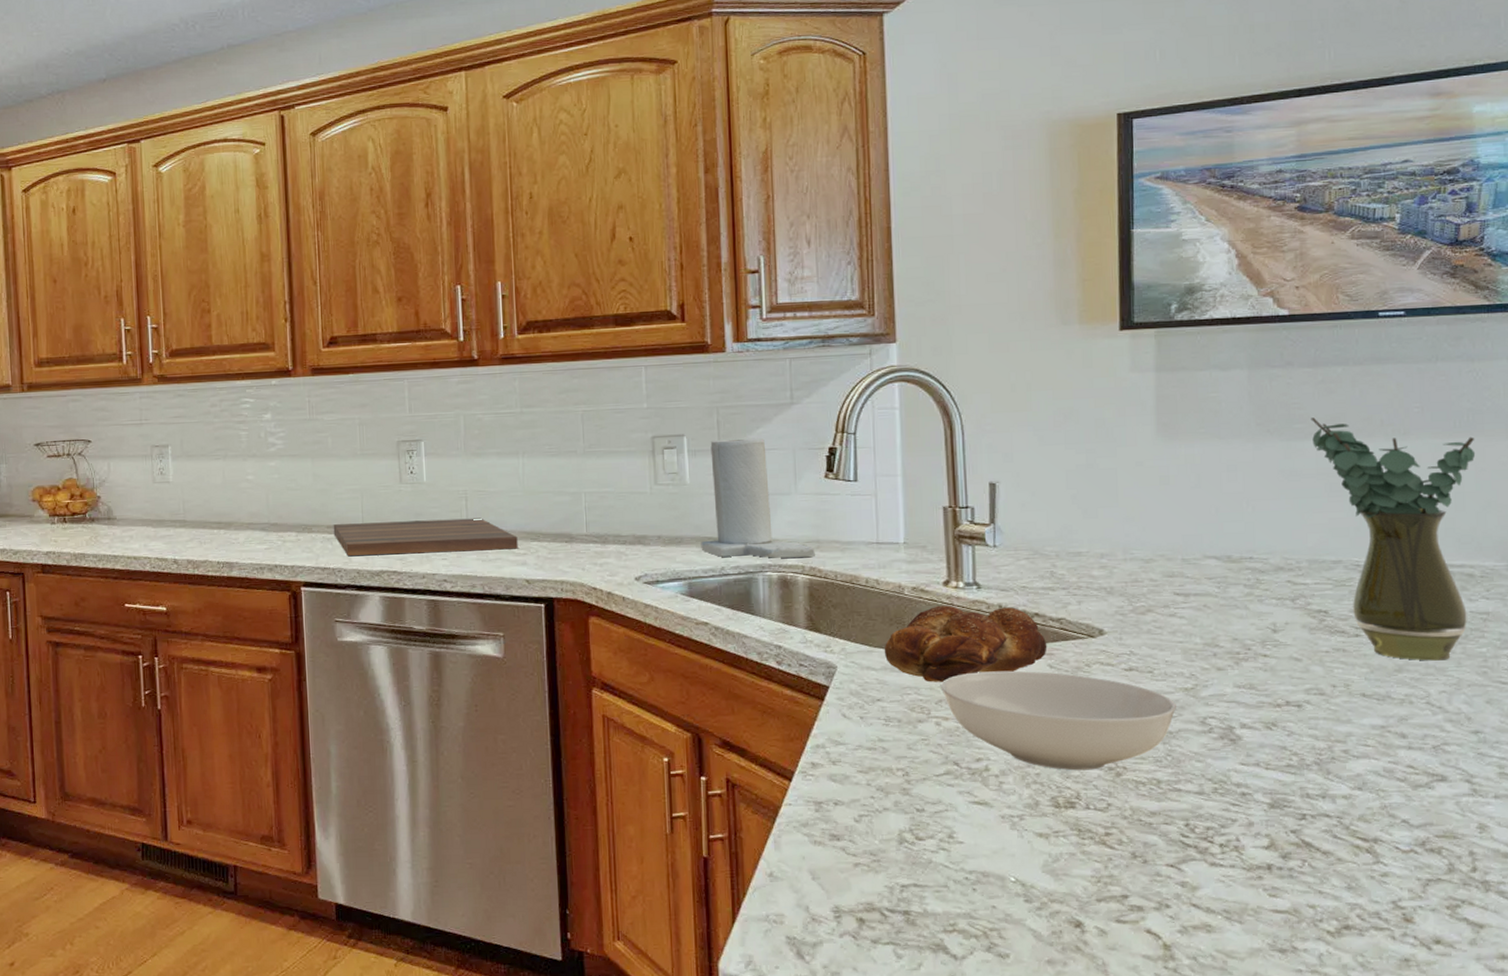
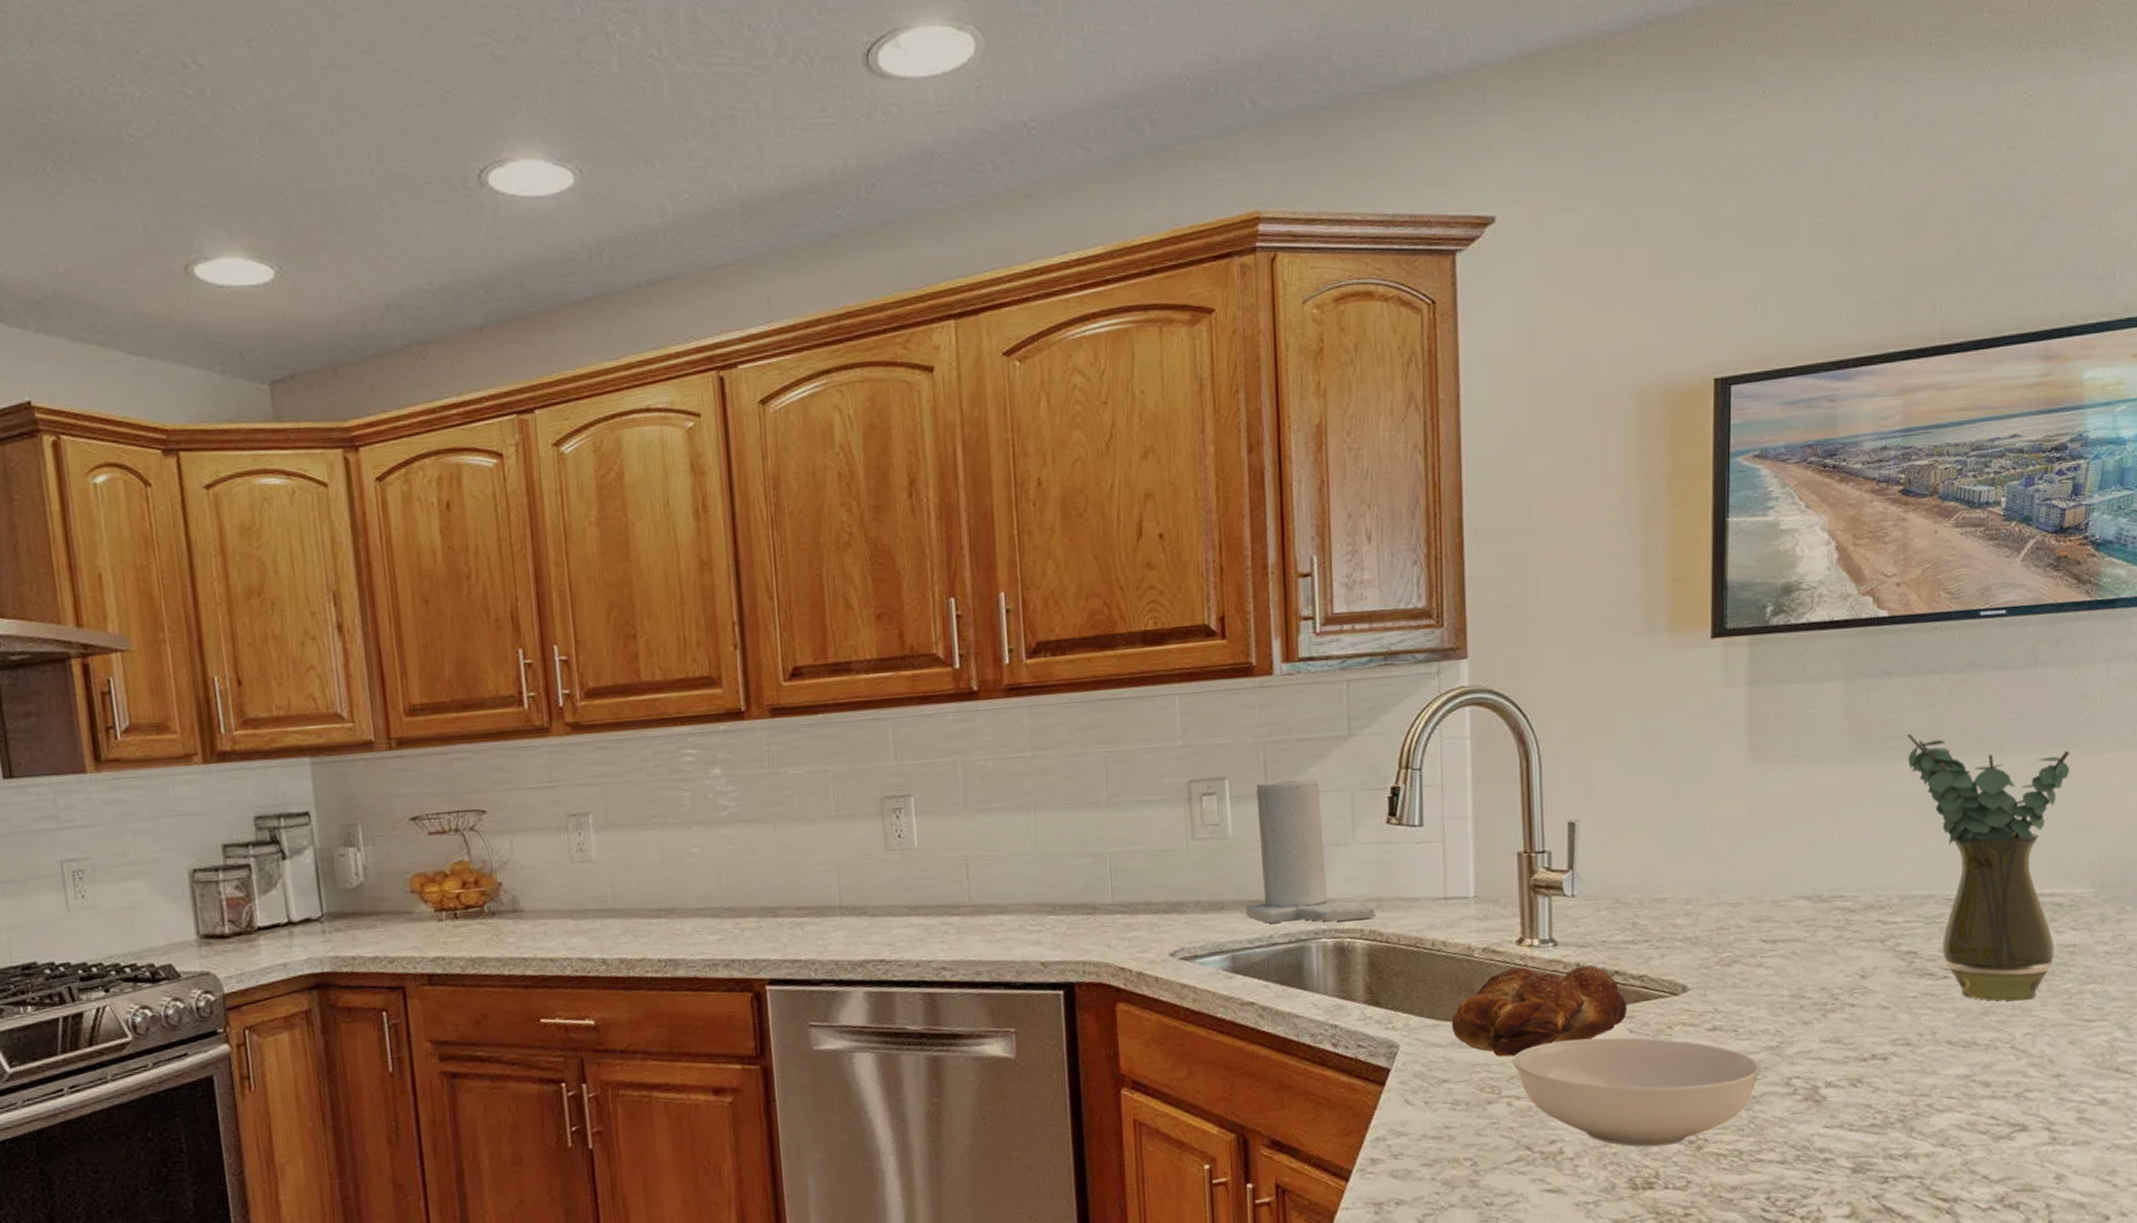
cutting board: present [333,518,518,557] -> none [803,889,1031,944]

